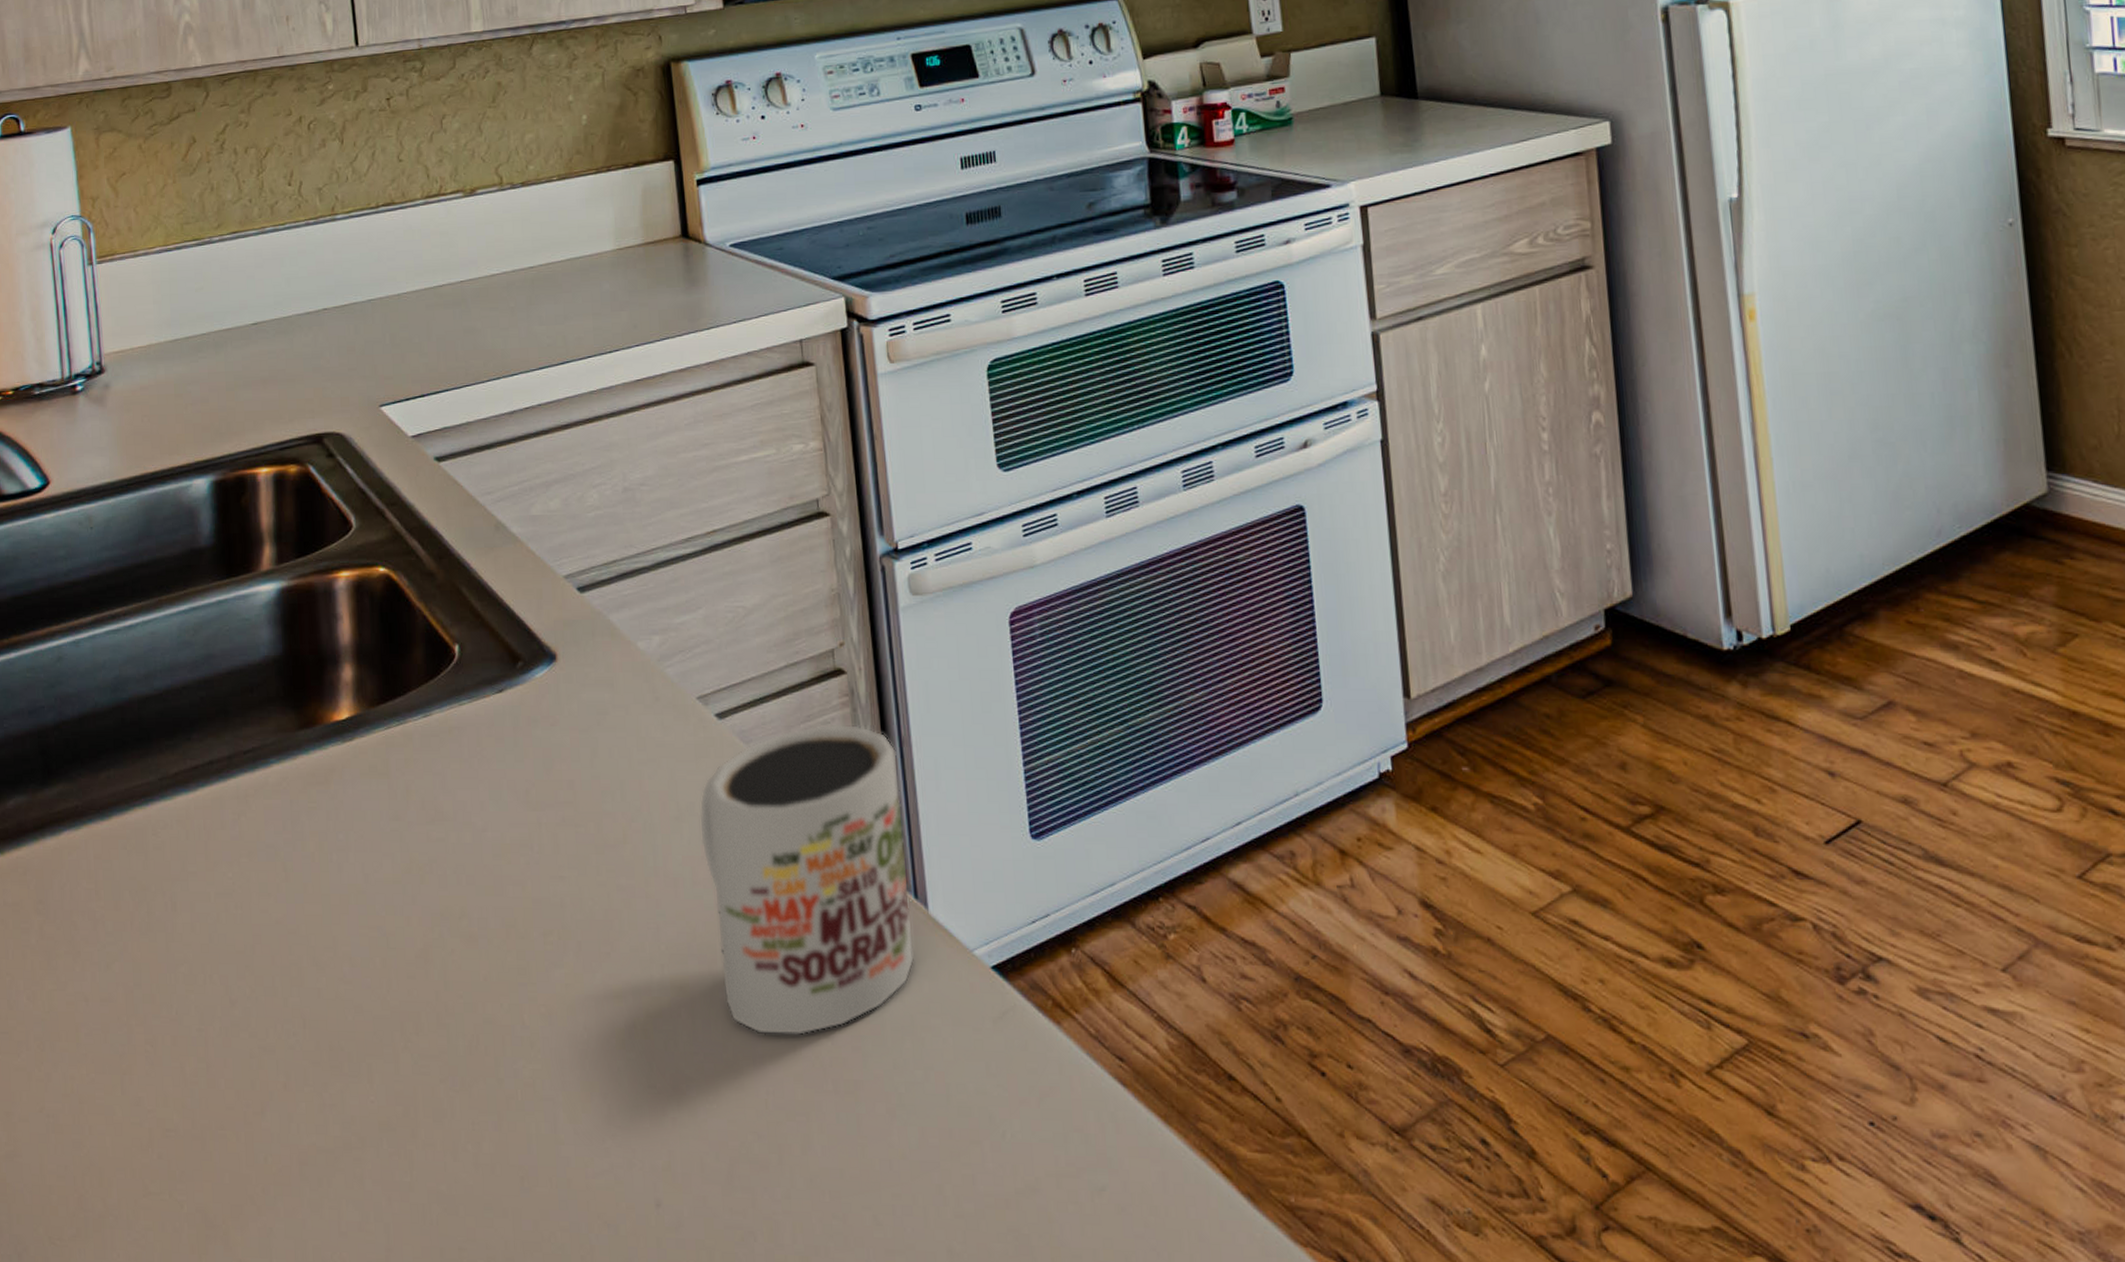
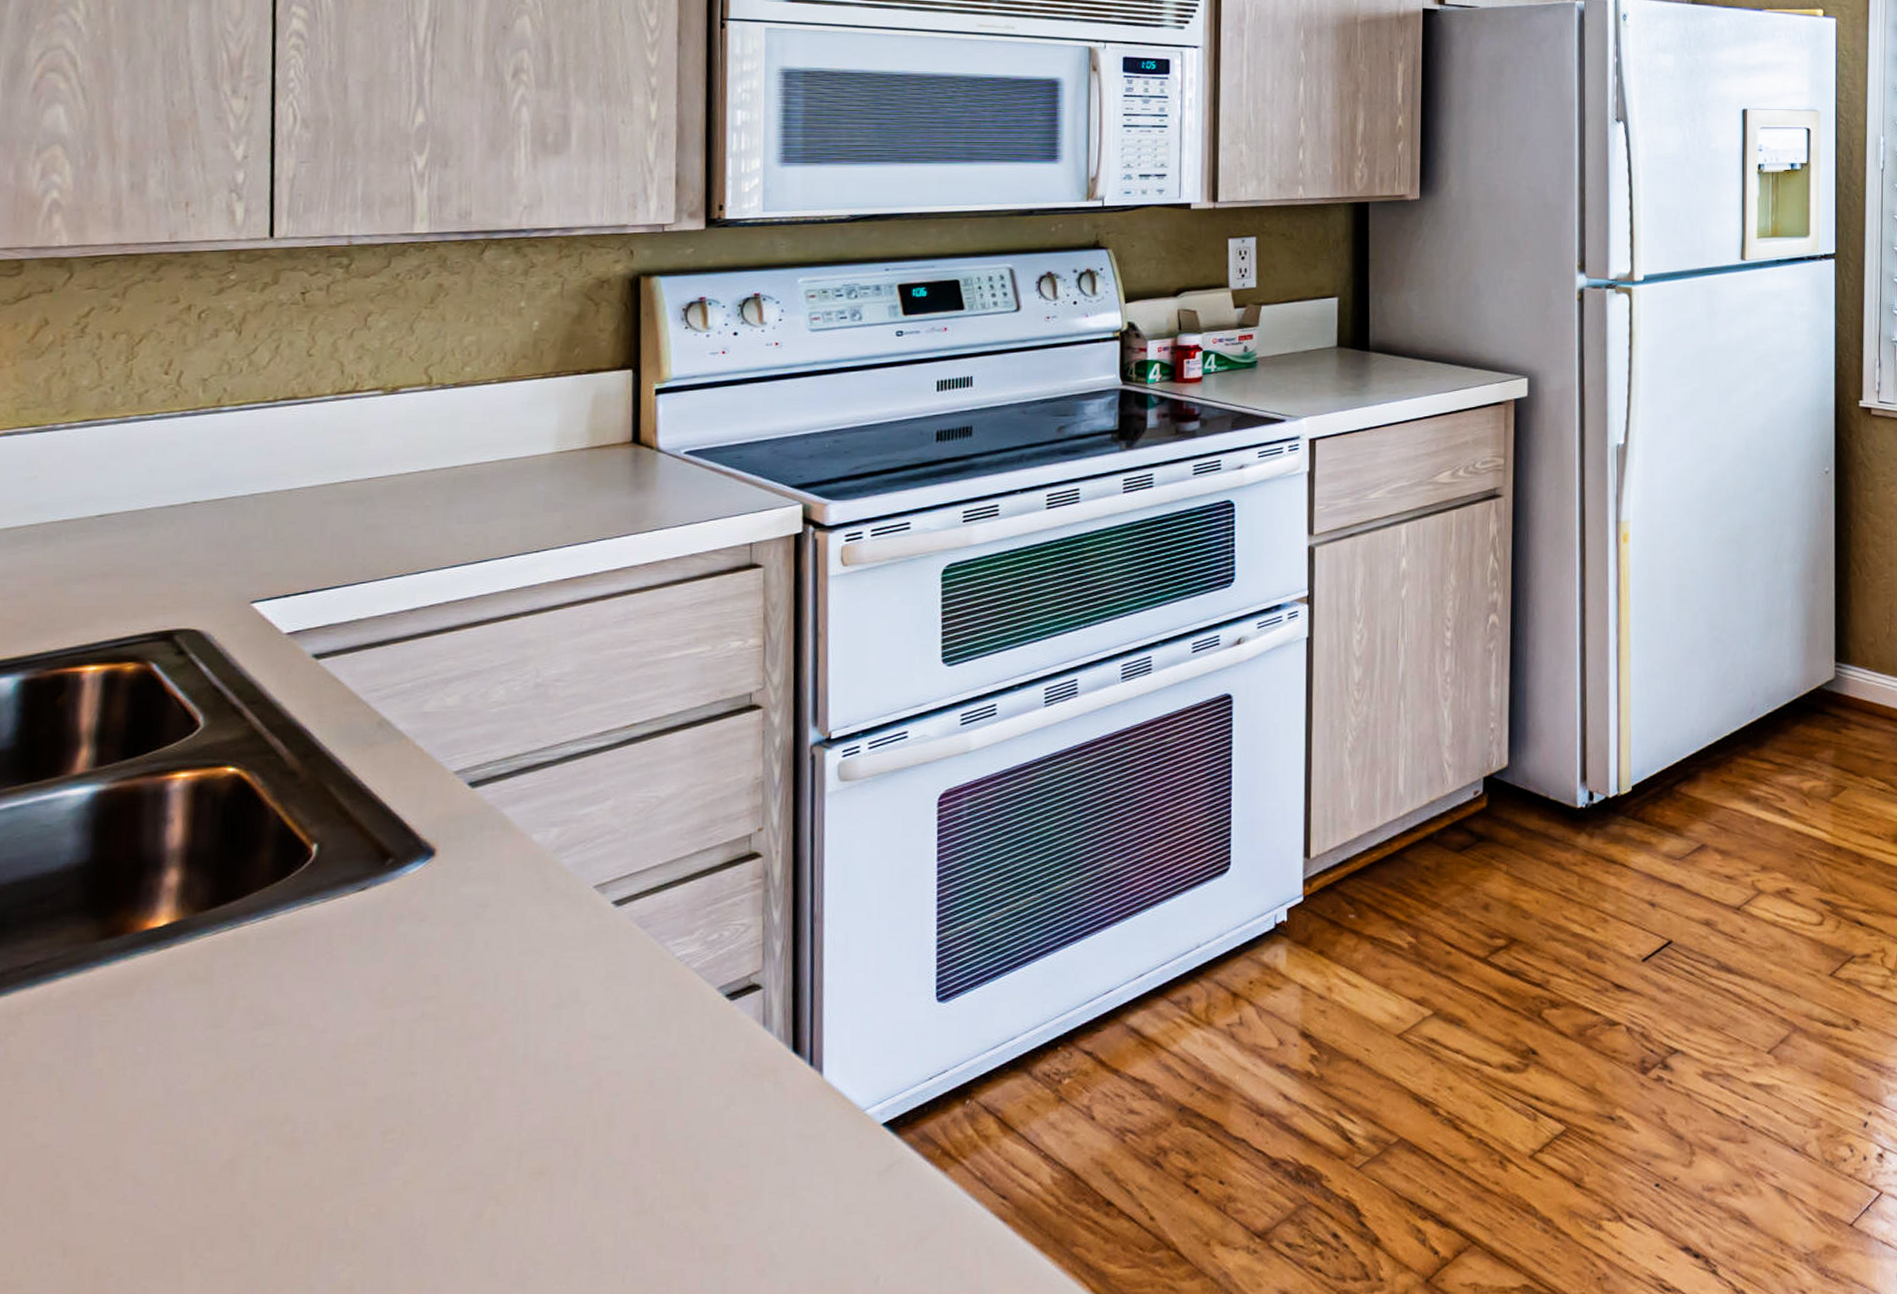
mug: present [699,725,915,1036] -> none [581,905,807,1211]

